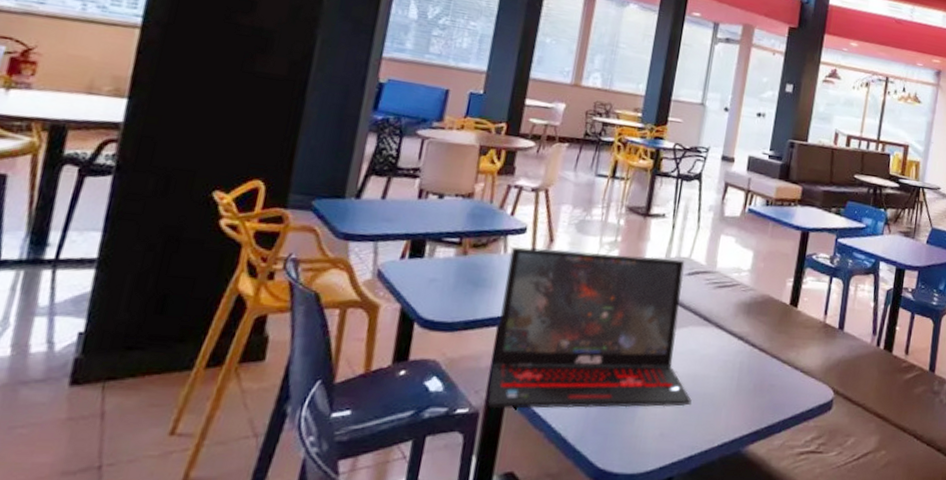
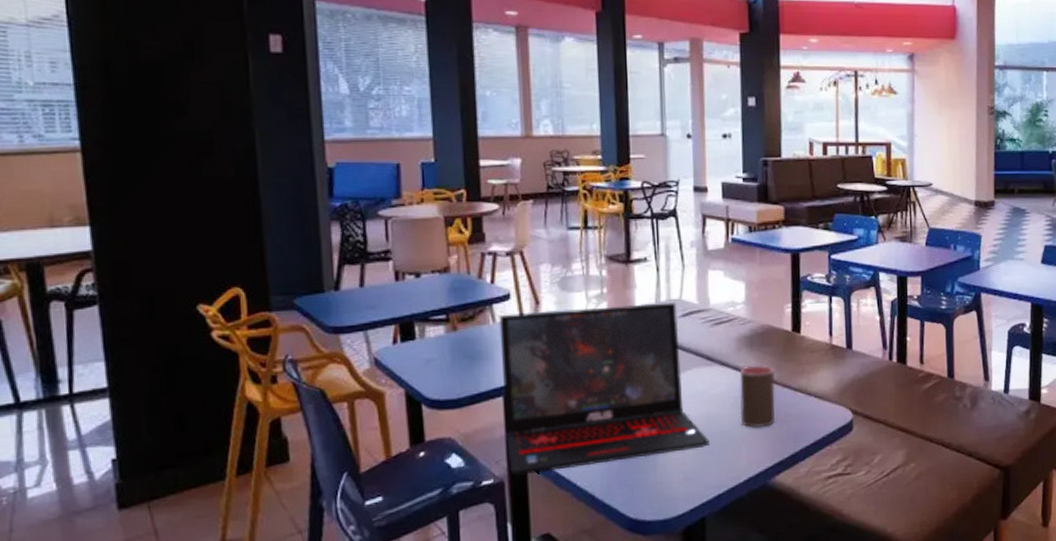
cup: none [725,332,768,394] -> present [740,365,775,428]

